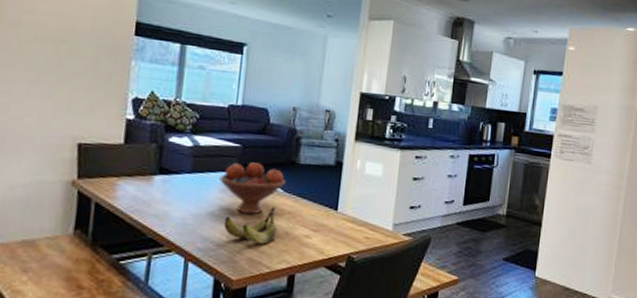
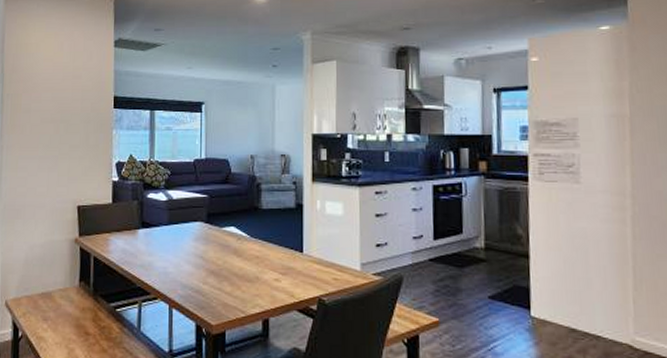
fruit bowl: present [219,162,286,215] -> none [192,211,252,261]
banana: present [224,206,277,245] -> none [200,251,247,289]

